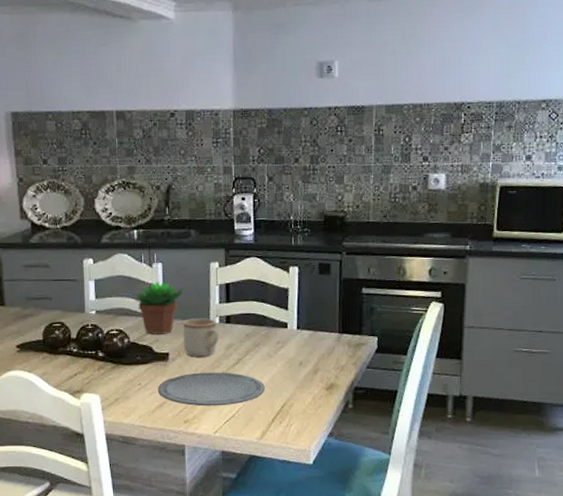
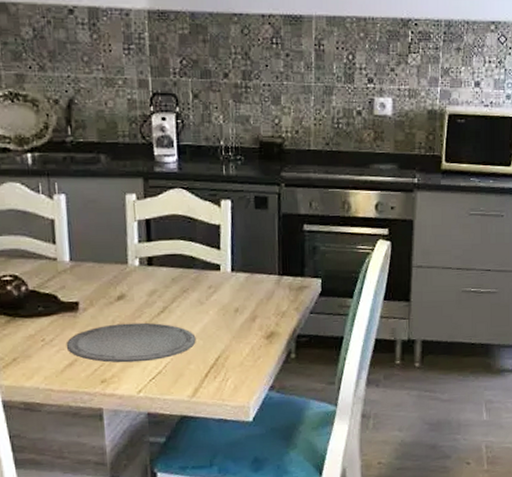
succulent plant: present [135,280,183,334] -> none [32,215,94,280]
mug: present [182,317,219,357] -> none [94,259,140,306]

